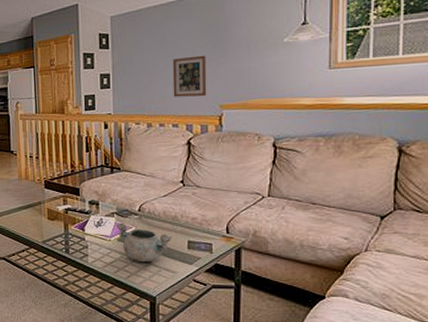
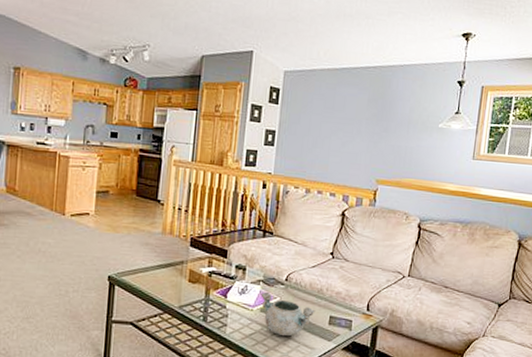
wall art: present [172,55,207,97] -> none [334,126,370,169]

